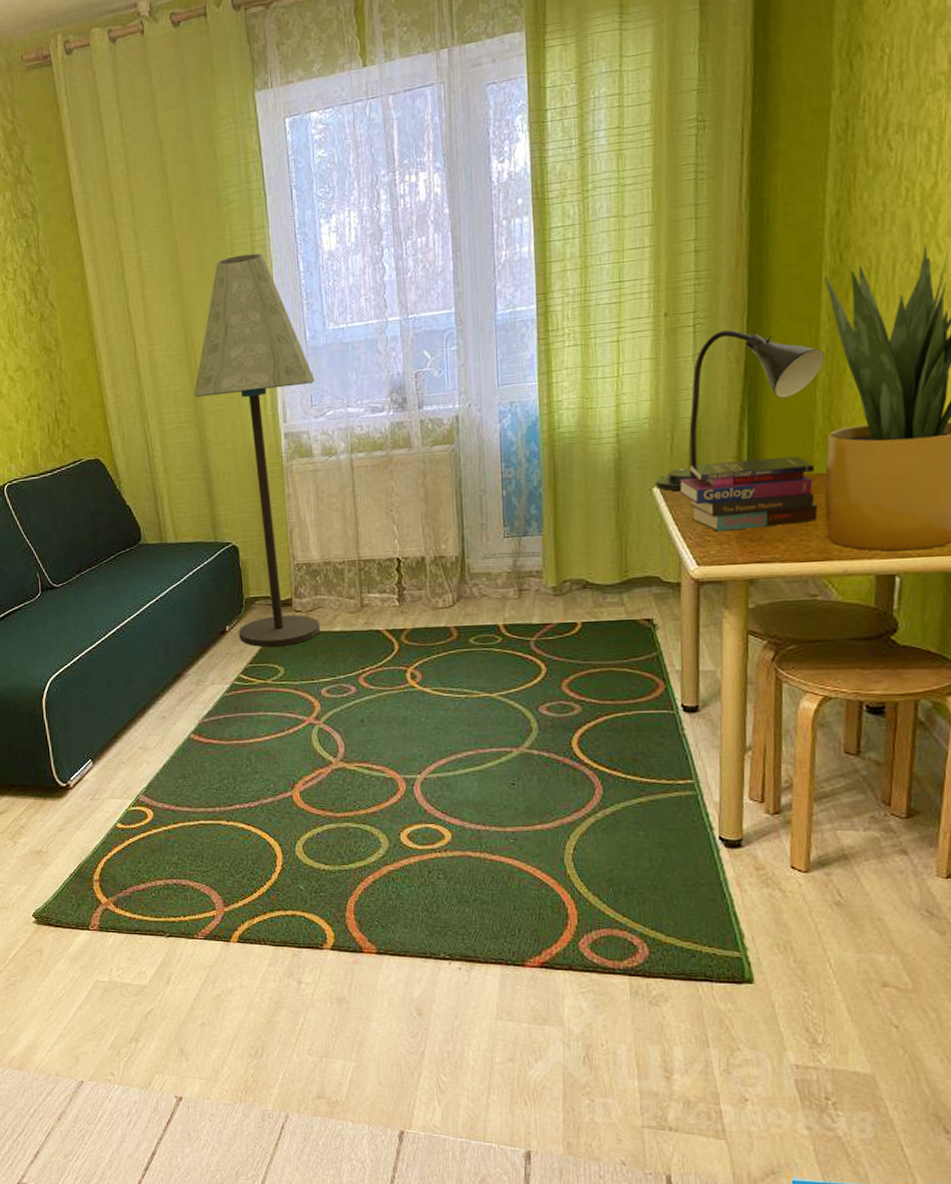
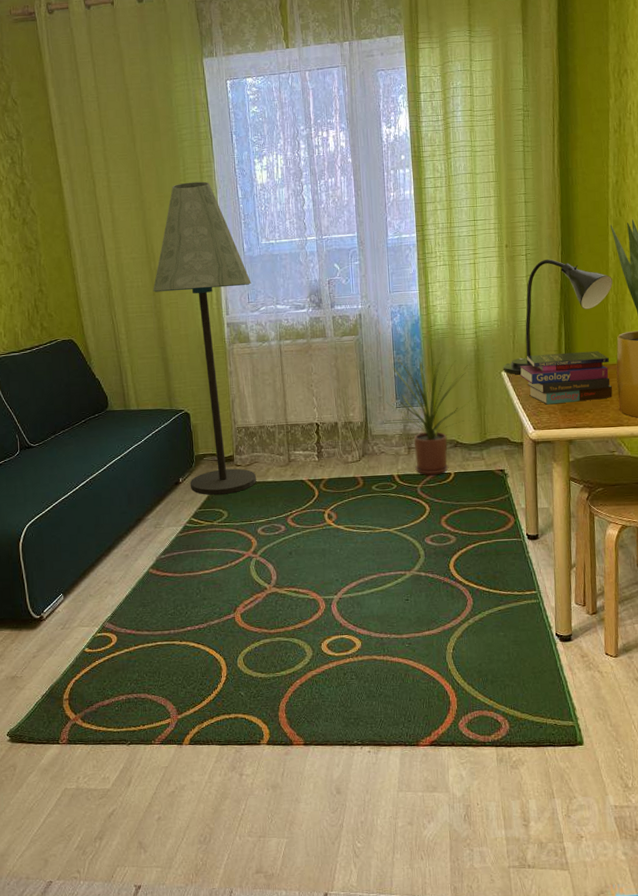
house plant: none [490,462,612,626] -> present [386,351,474,476]

